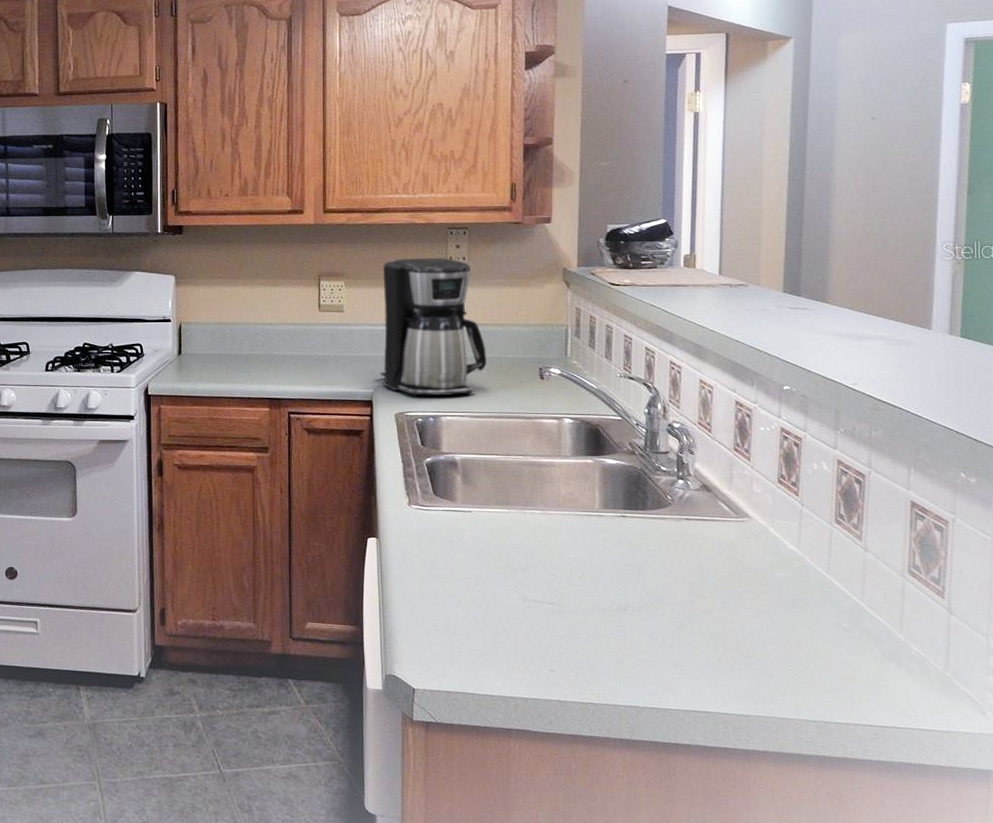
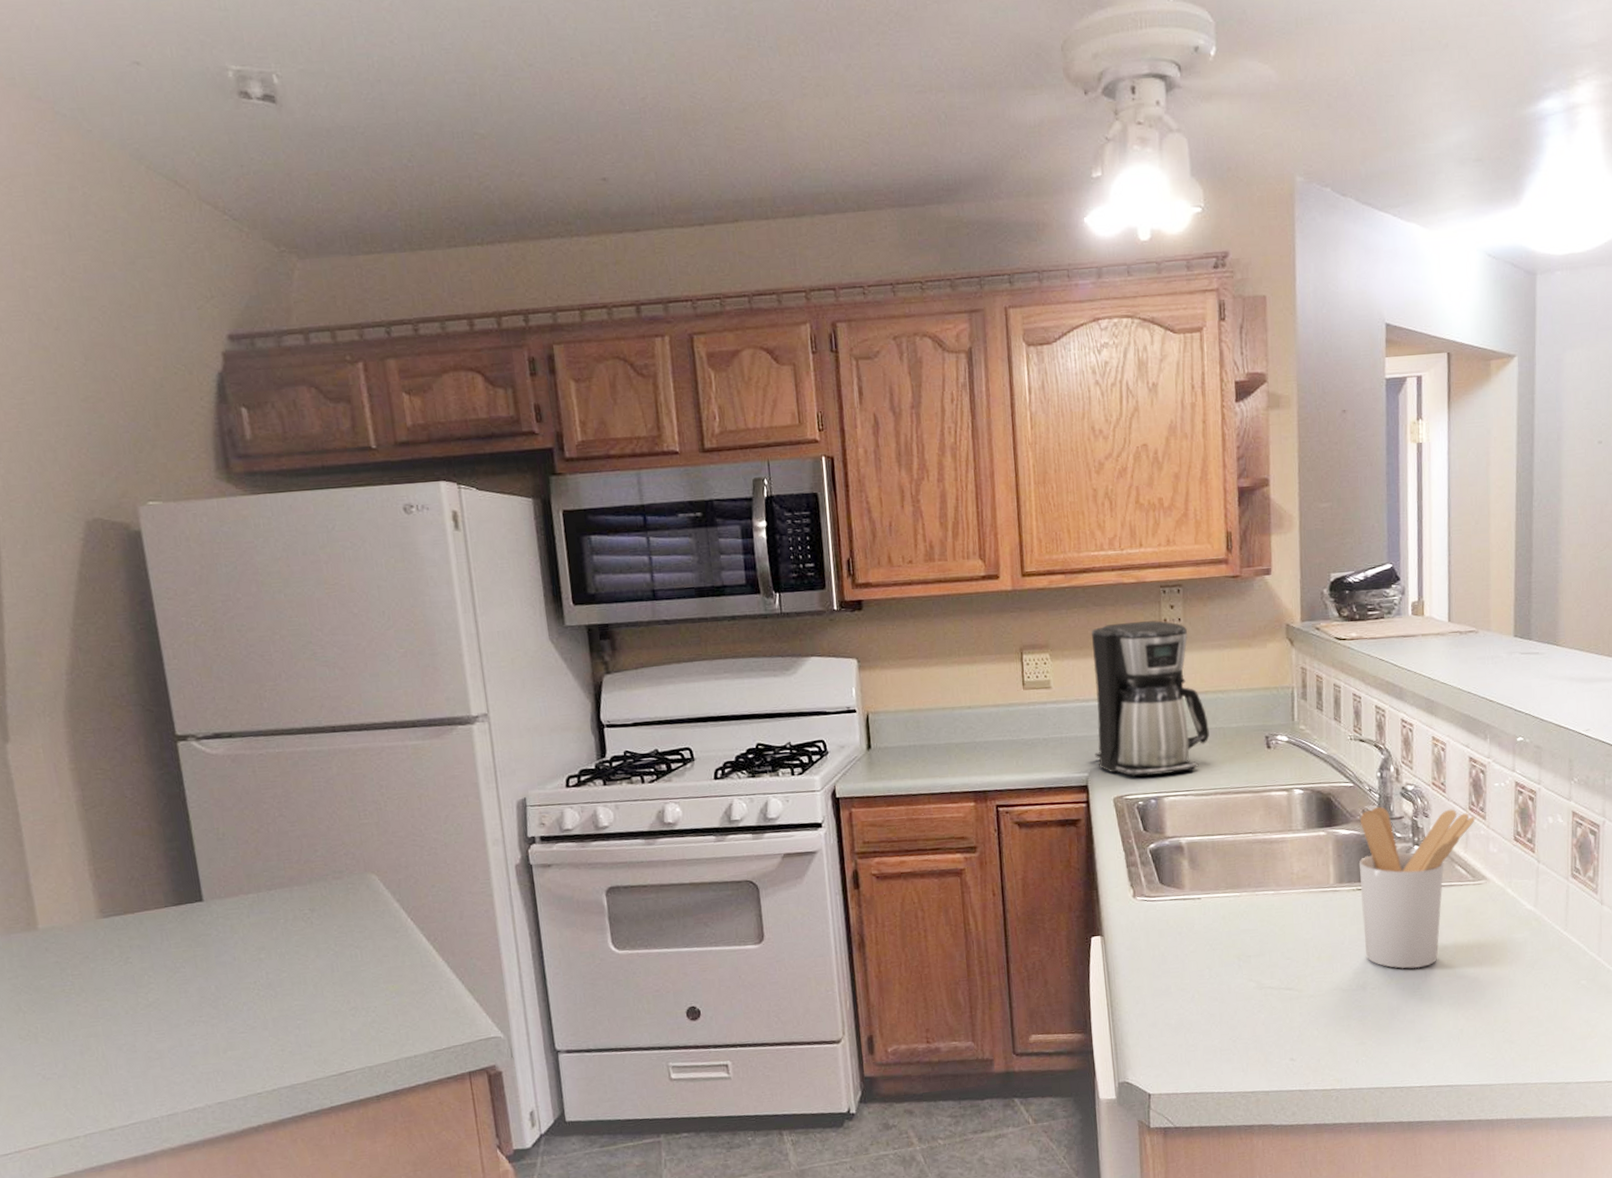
utensil holder: none [624,440,740,596] -> present [1359,806,1475,969]

